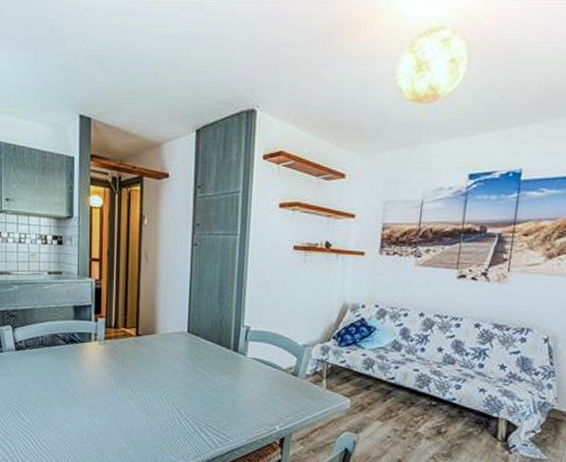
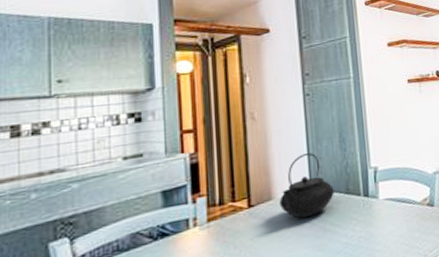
teapot: none [161,300,208,356] -> present [279,153,334,218]

